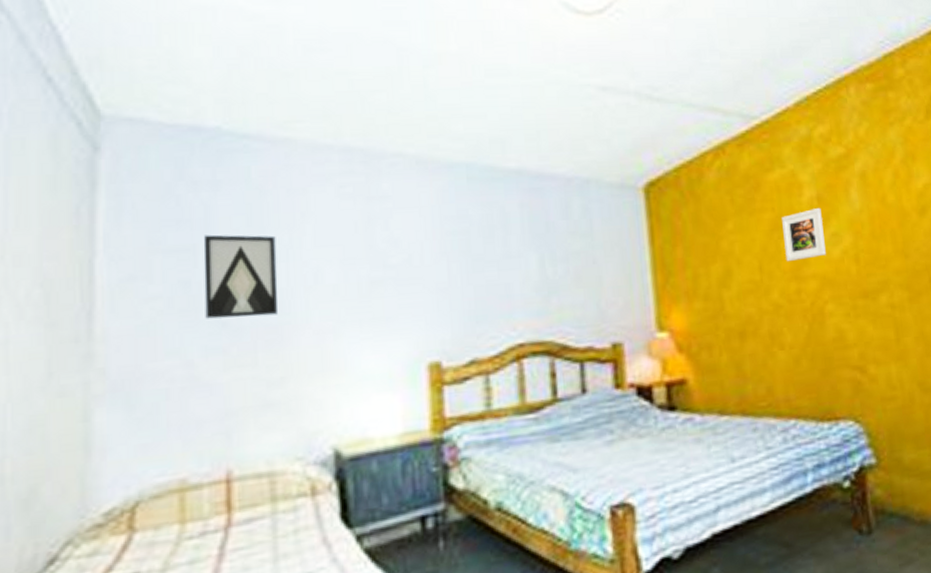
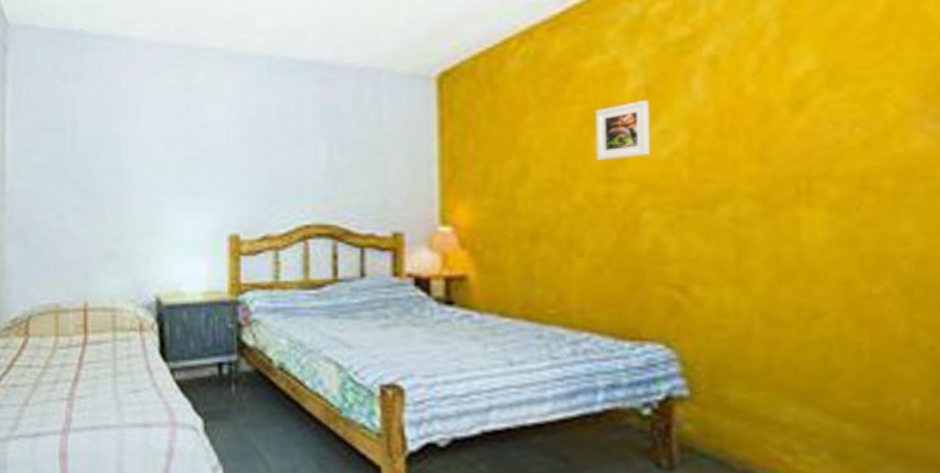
wall art: present [203,234,278,319] -> none [71,117,120,185]

